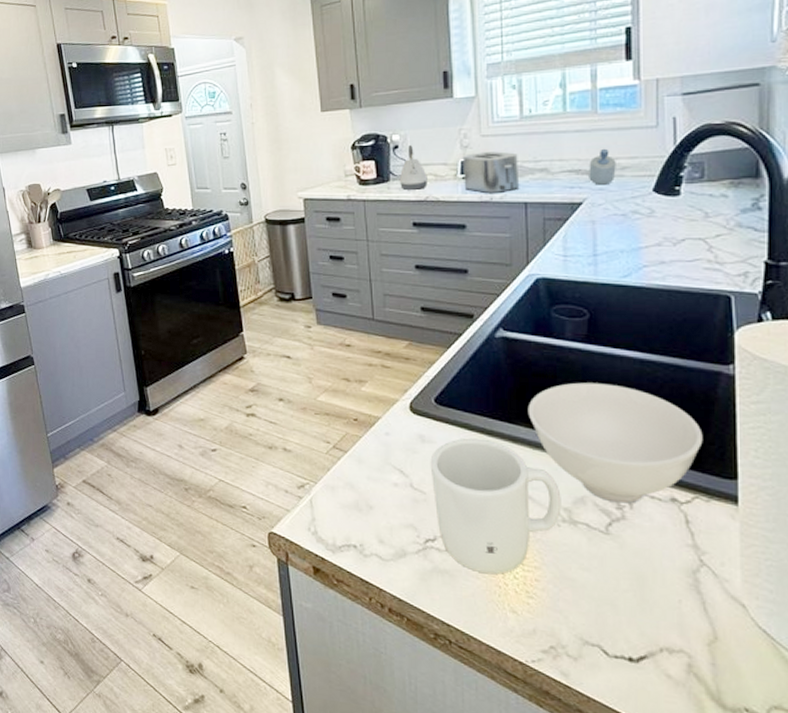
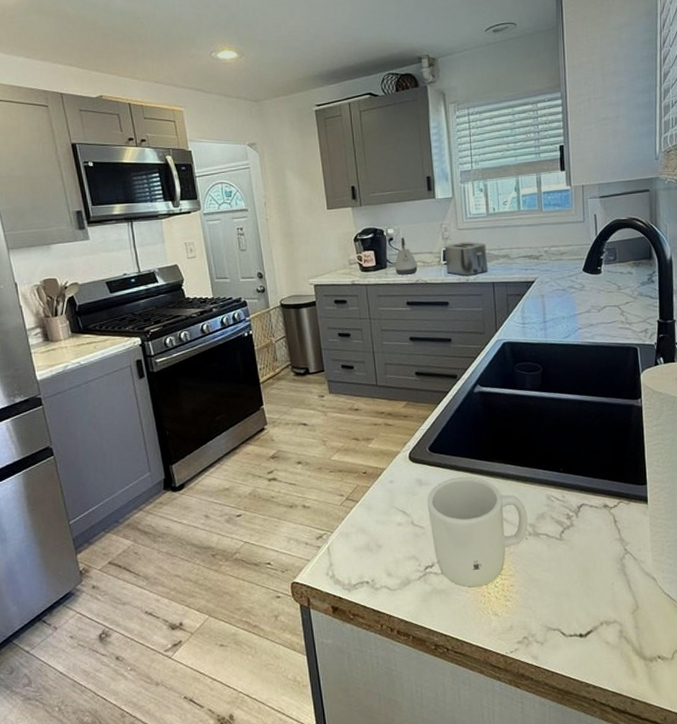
bowl: present [527,382,703,504] -> none [500,421,623,514]
soap dispenser: present [589,148,616,185] -> none [538,238,557,267]

